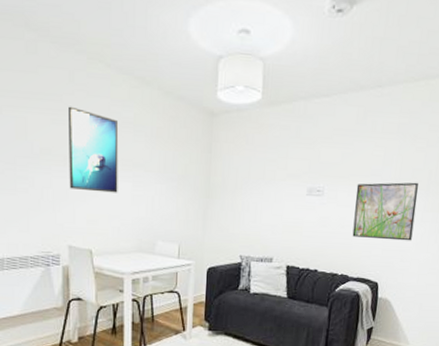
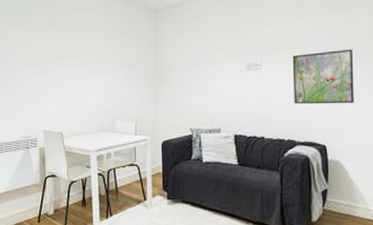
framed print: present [67,106,119,193] -> none [40,18,82,84]

